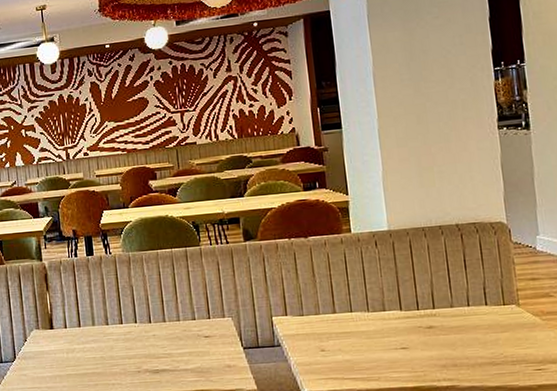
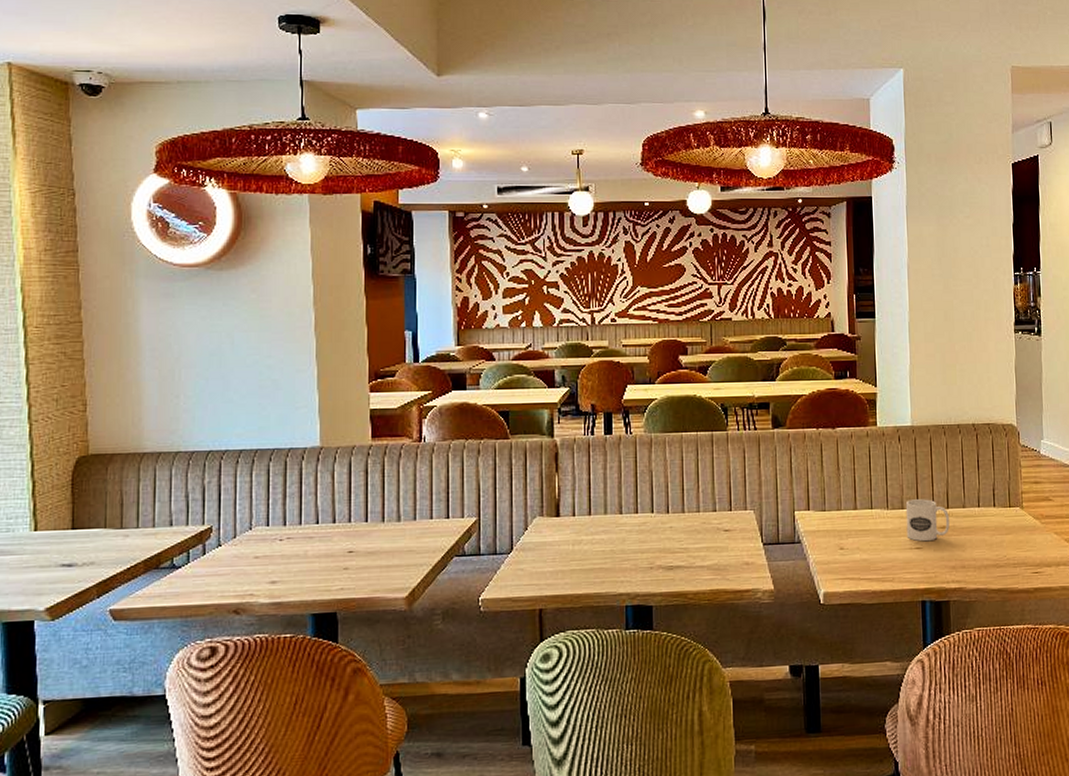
mug: none [387,300,437,342] -> present [905,499,950,542]

